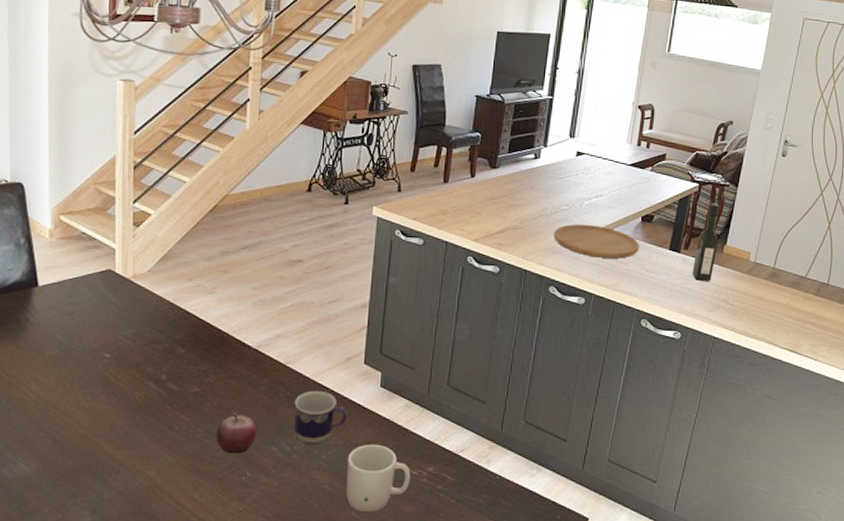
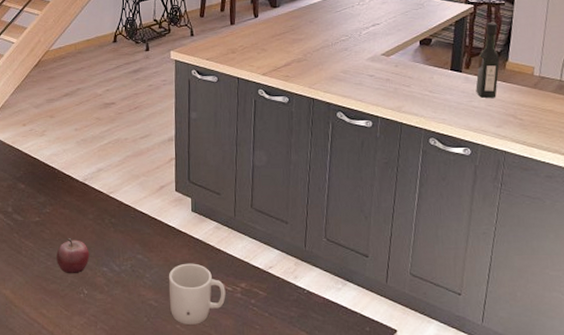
cup: present [294,390,348,444] -> none [119,216,165,264]
cutting board: present [553,224,639,259] -> none [336,52,420,83]

